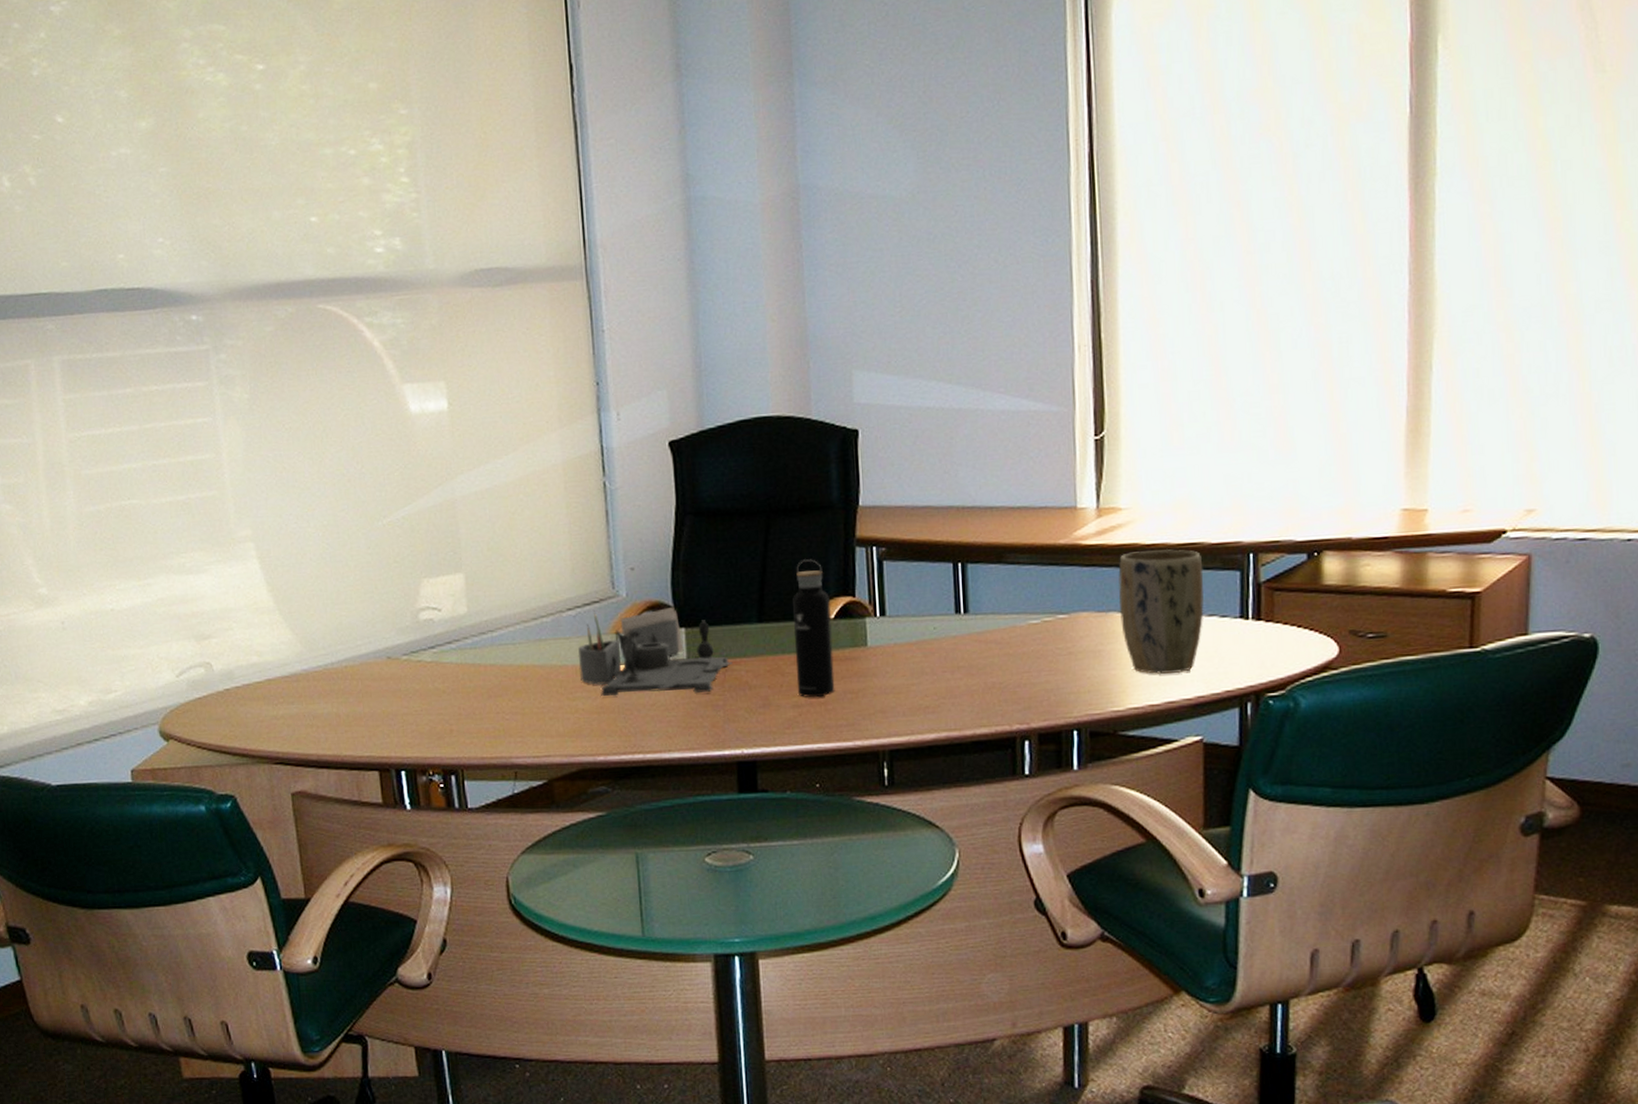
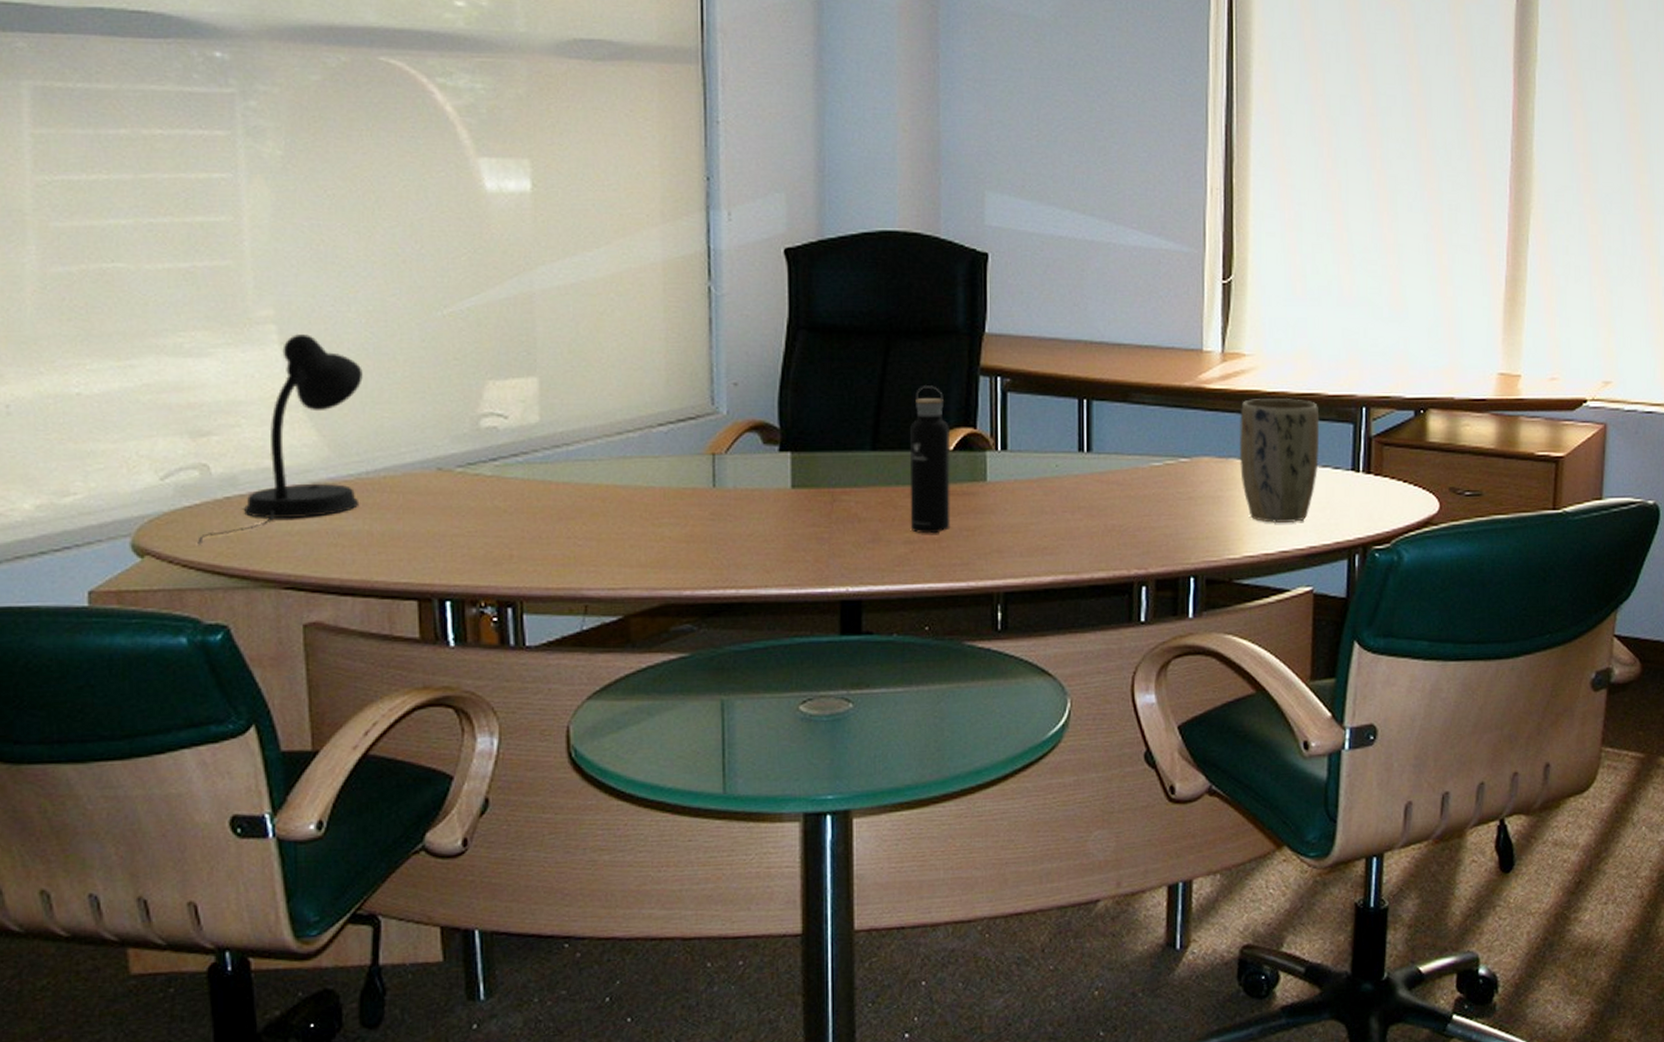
desk lamp: none [207,549,327,730] -> present [197,334,363,545]
desk organizer: present [578,606,733,696] -> none [667,426,842,524]

